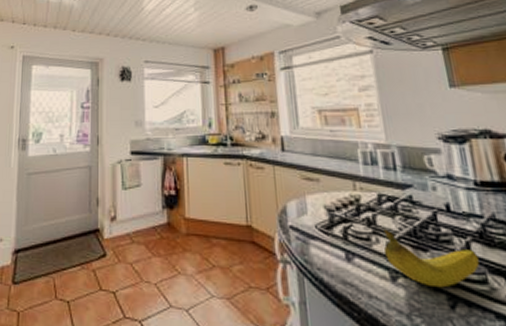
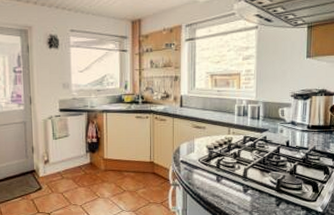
fruit: present [384,229,480,288] -> none [243,160,299,194]

